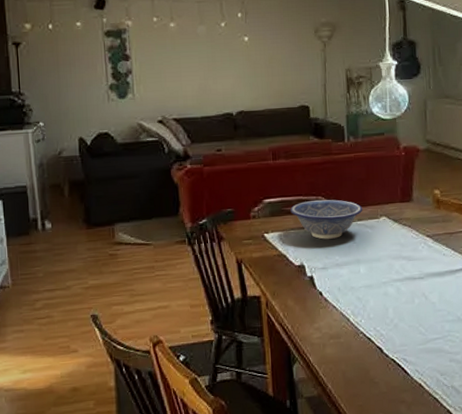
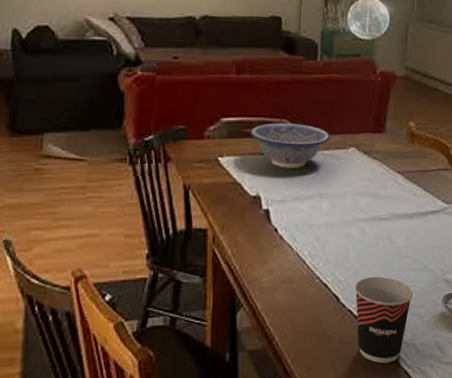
cup: none [395,328,449,404] -> present [354,276,413,364]

